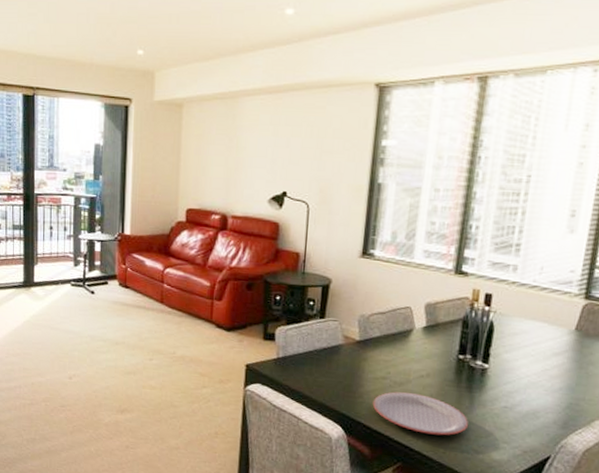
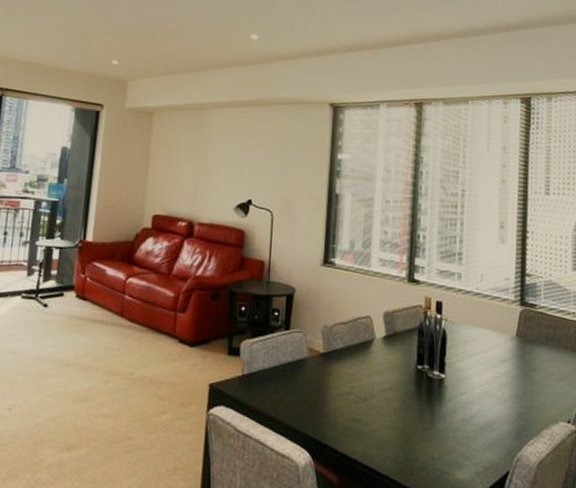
plate: present [372,391,468,436] -> none [338,408,431,456]

